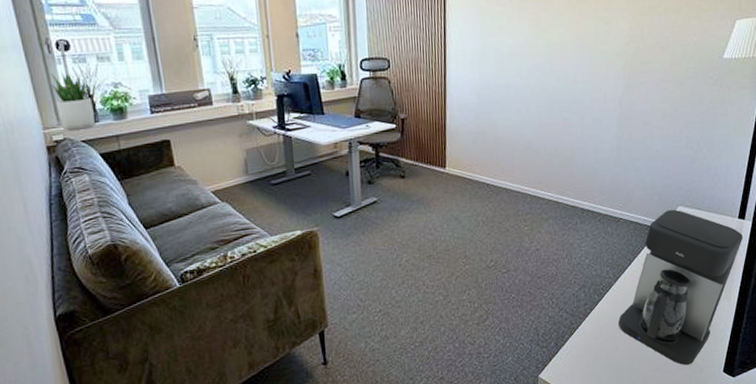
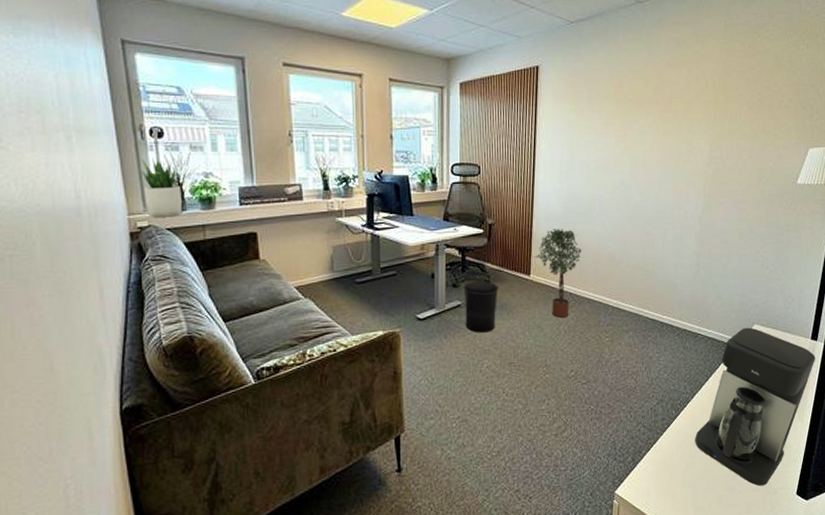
waste bin: none [378,176,415,228] -> present [463,280,499,333]
potted tree: none [448,119,498,209] -> present [533,229,582,318]

